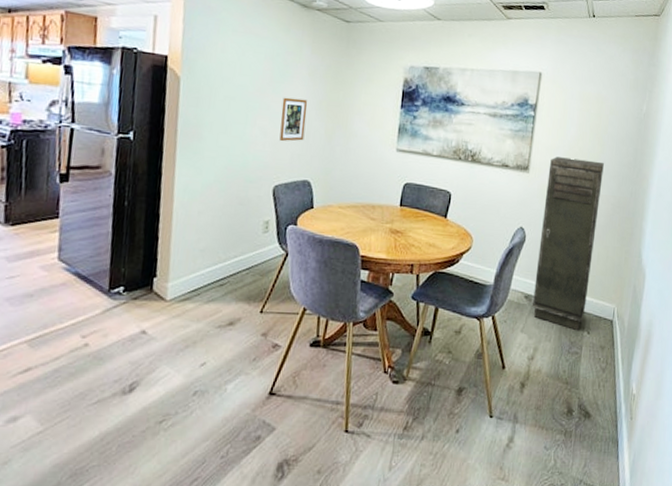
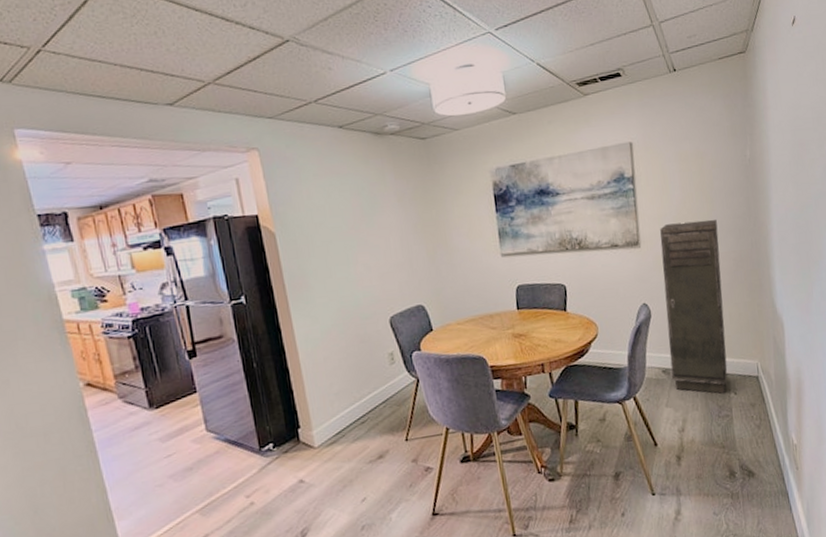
picture frame: present [279,97,307,142] -> none [378,226,408,273]

